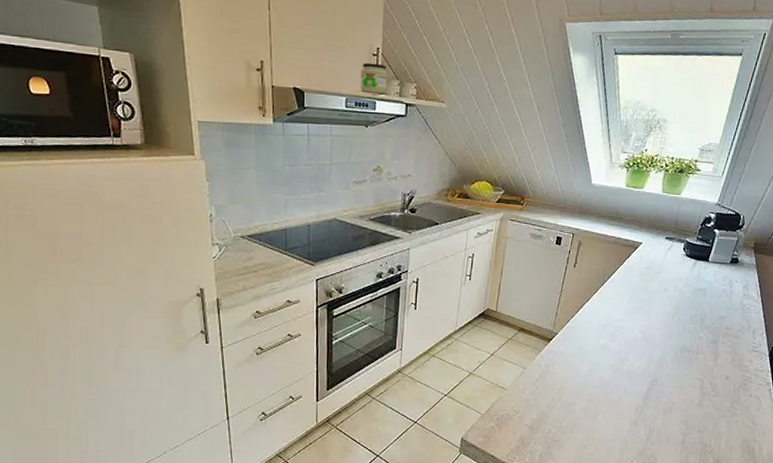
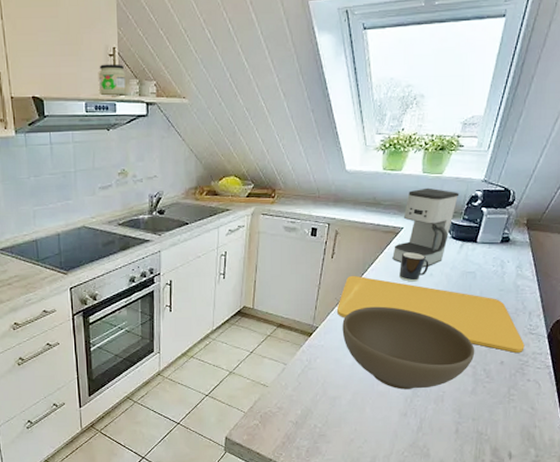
cutting board: none [575,285,748,369] -> present [336,275,525,353]
bowl: none [580,316,703,399] -> present [342,306,475,390]
coffee maker: none [631,206,695,282] -> present [392,187,460,268]
mug: none [636,266,664,295] -> present [399,252,429,282]

